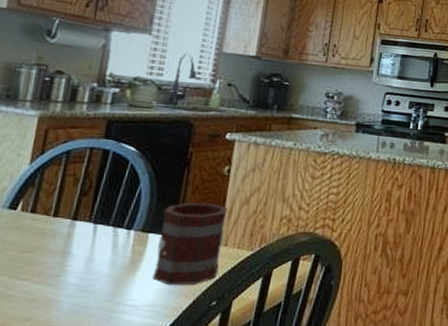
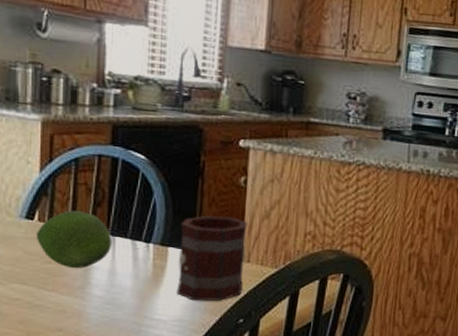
fruit: none [16,200,94,256] -> present [37,210,112,268]

